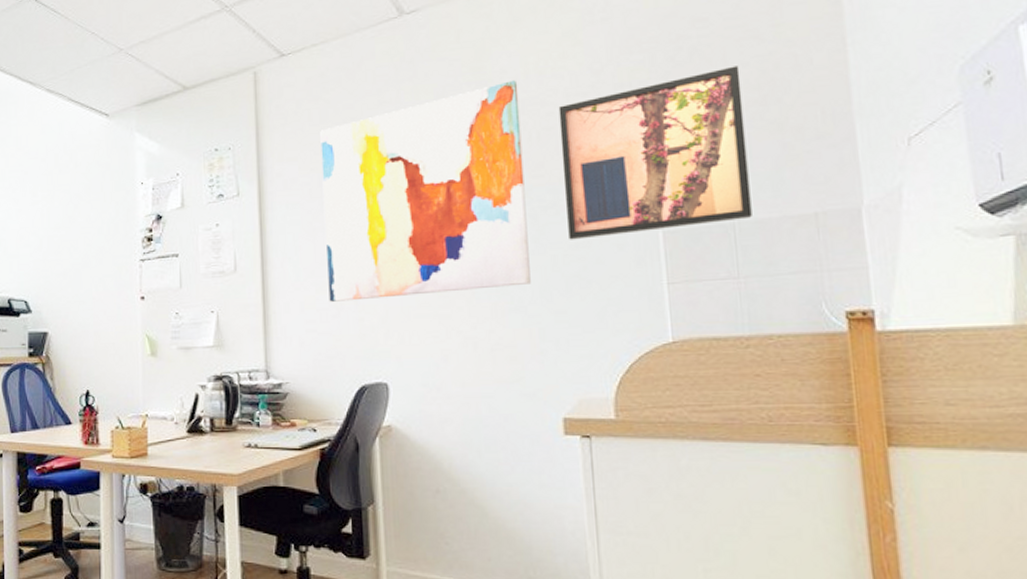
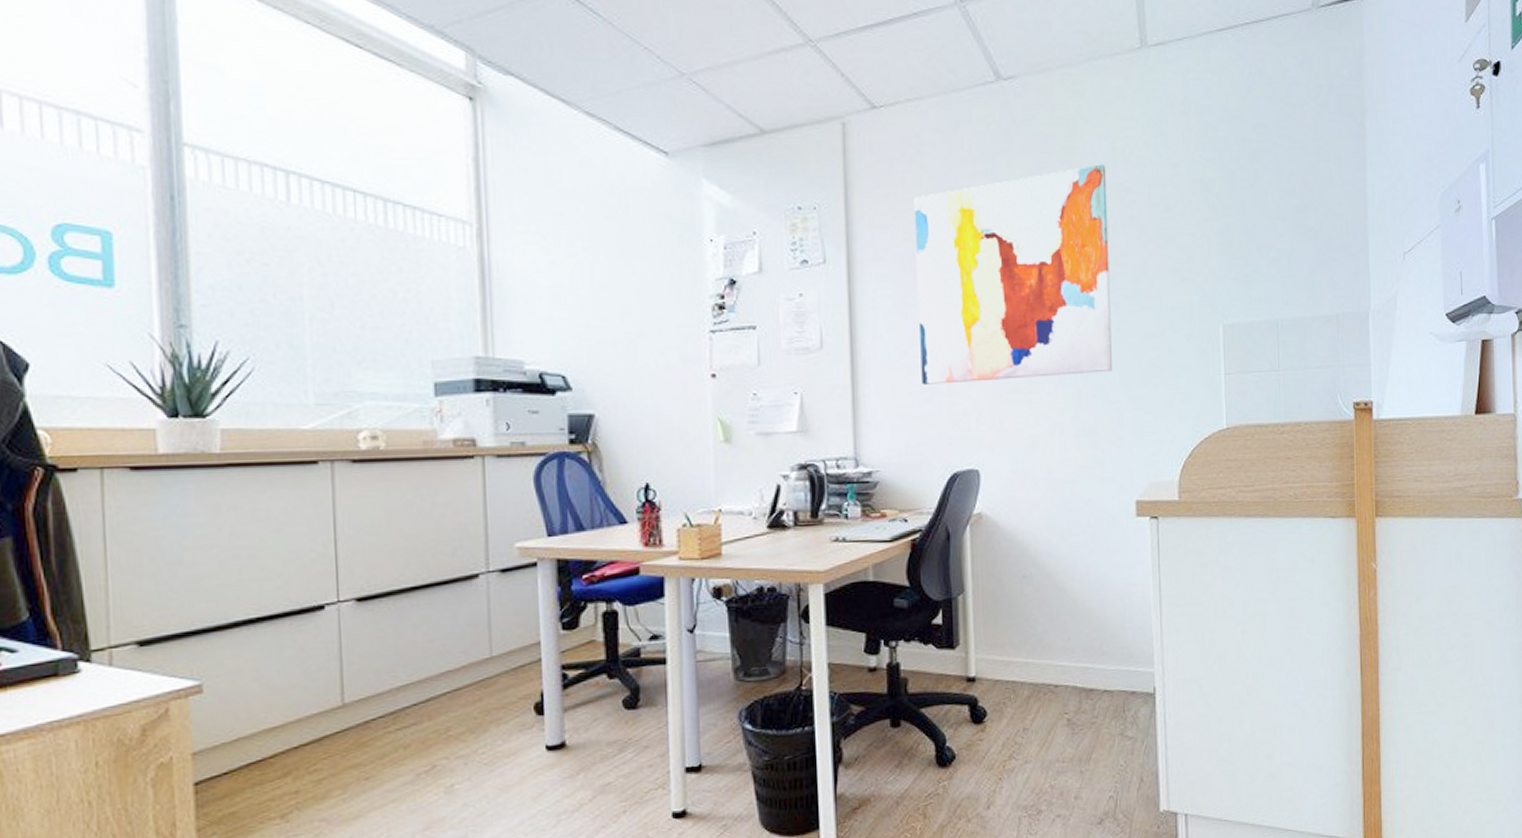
wall art: present [558,66,752,240] -> none [1141,173,1291,329]

